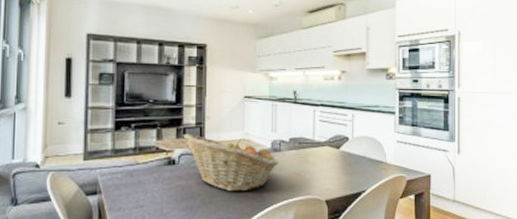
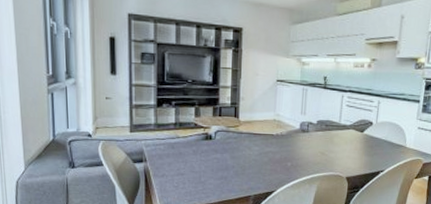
fruit basket: present [183,133,279,192] -> none [219,112,306,166]

